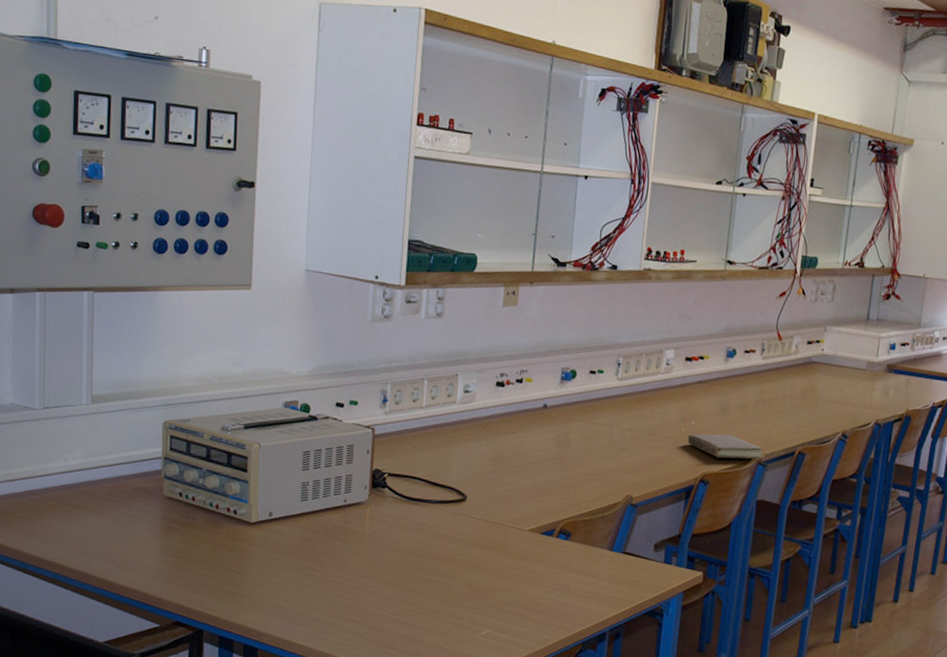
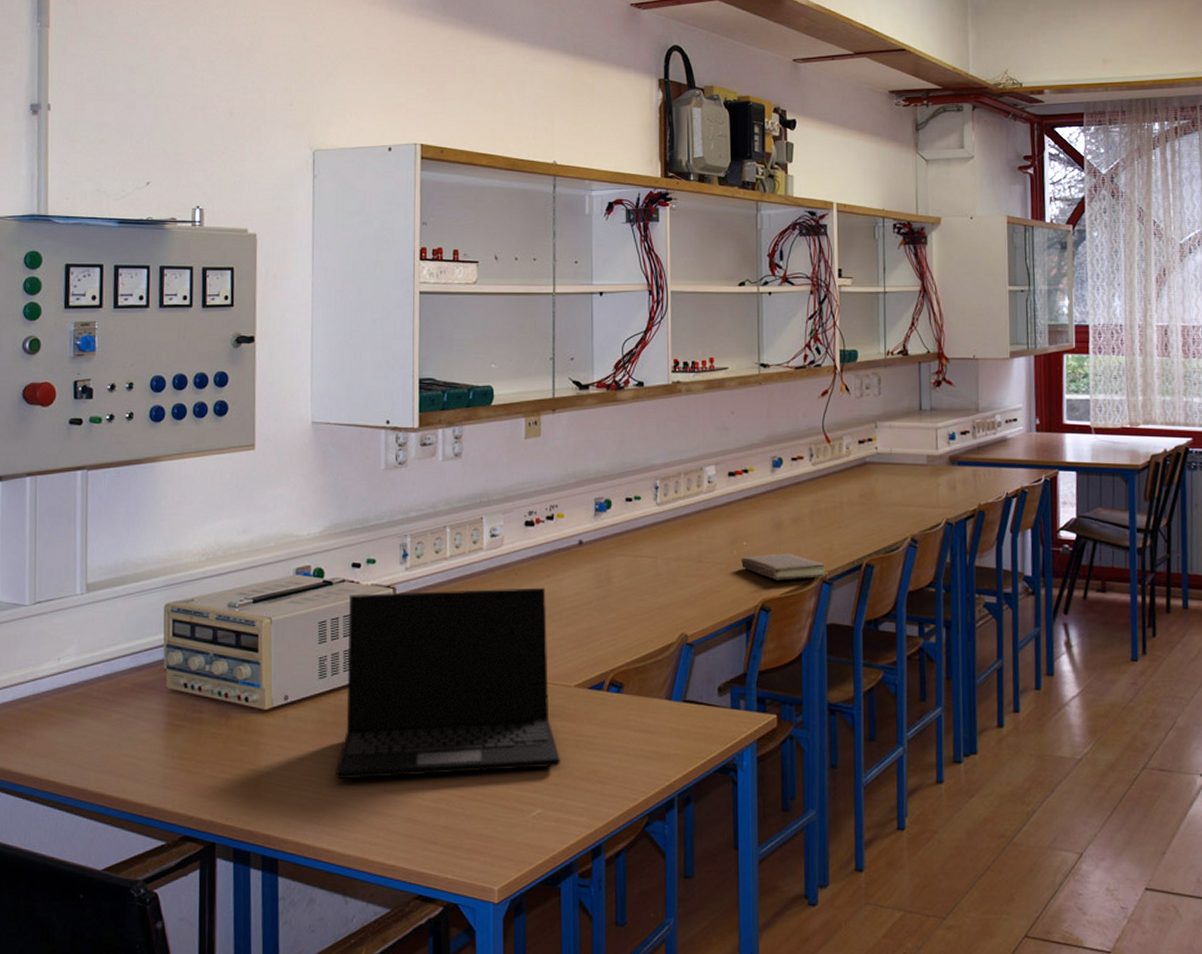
laptop: none [312,430,510,597] -> present [336,587,560,780]

